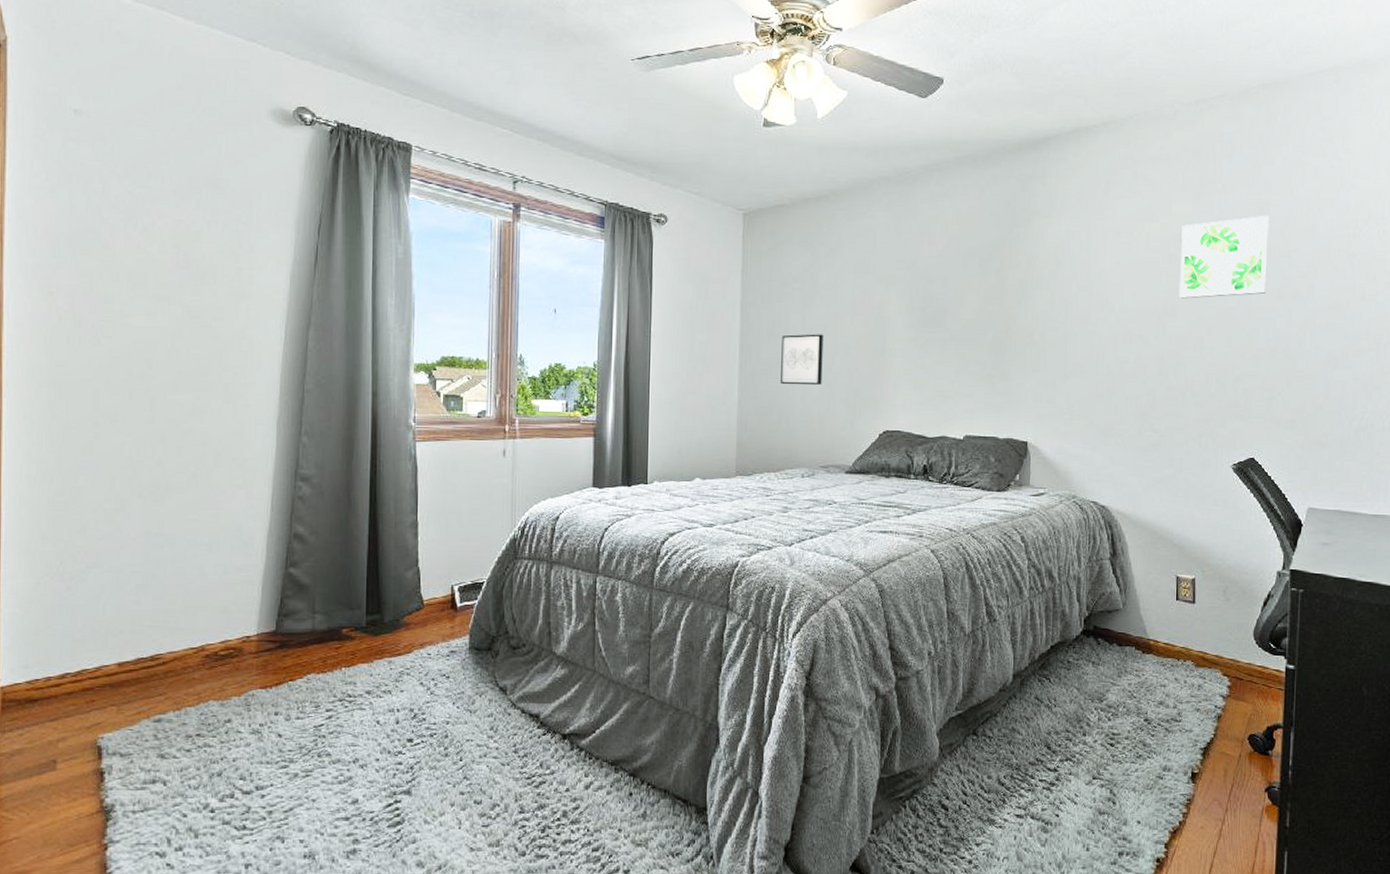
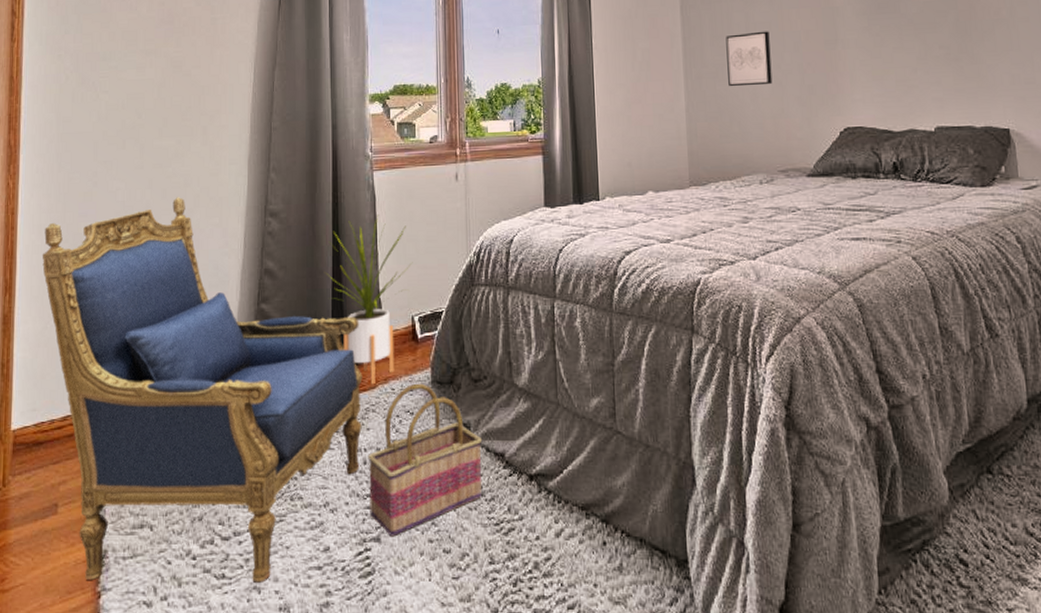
armchair: none [32,455,398,834] -> present [42,197,363,584]
house plant: none [362,485,455,650] -> present [326,214,413,385]
basket: none [400,649,518,790] -> present [368,383,483,537]

